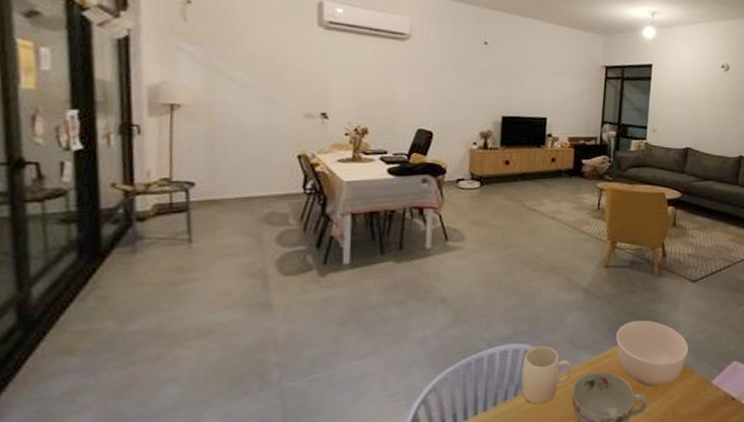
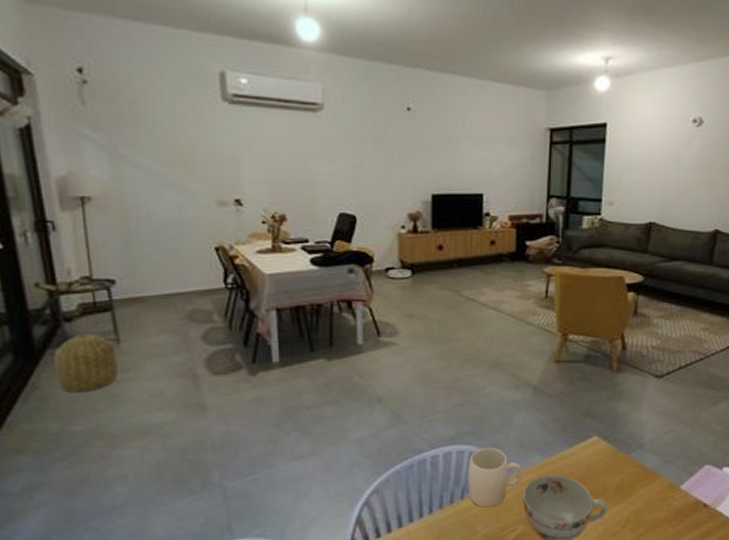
basket: none [120,233,187,291] -> present [54,334,118,392]
bowl: present [616,320,688,387] -> none [570,420,653,491]

